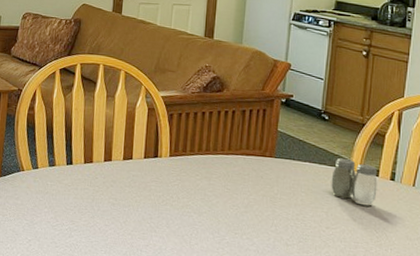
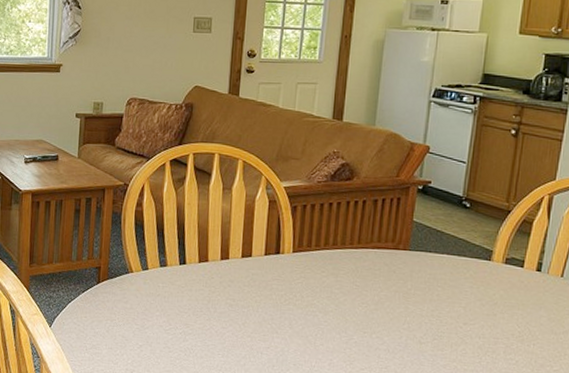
salt and pepper shaker: present [331,157,378,206] -> none [470,248,522,300]

